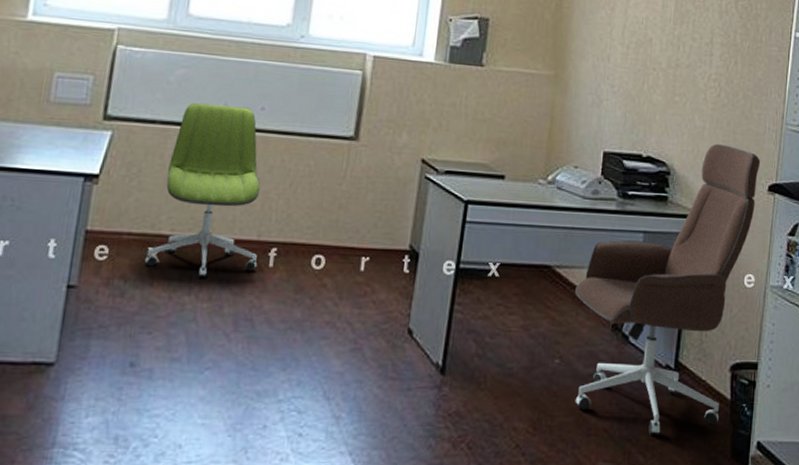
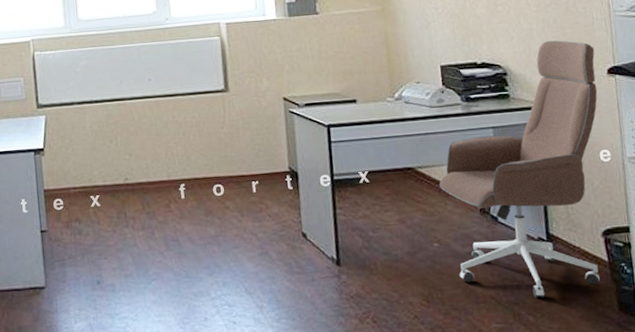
office chair: present [144,103,261,278] -> none [89,81,173,214]

